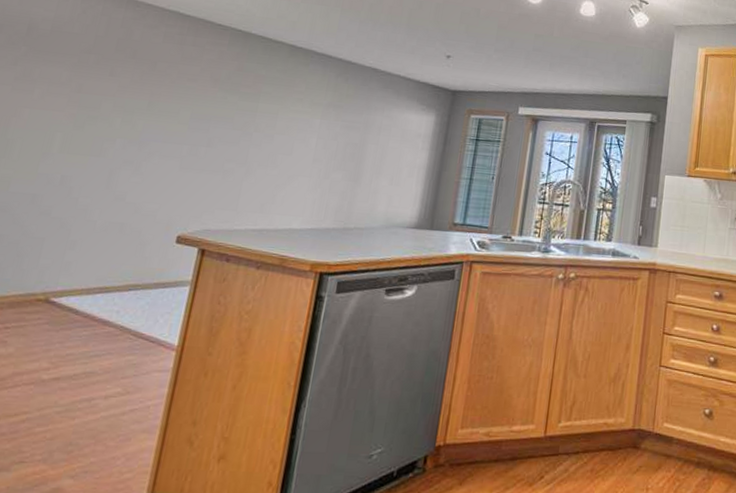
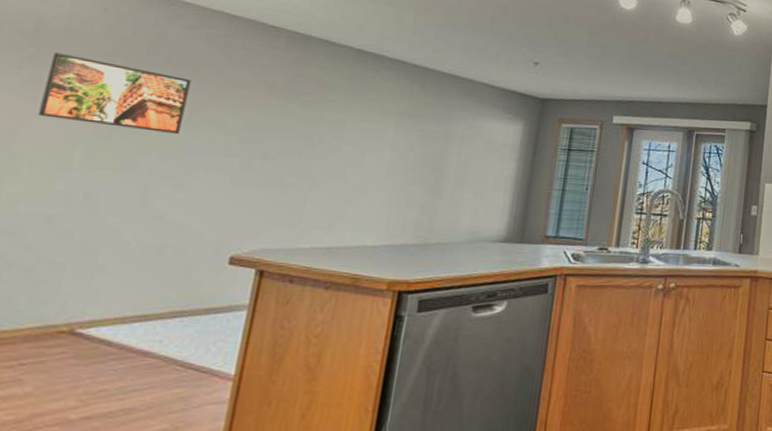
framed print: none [28,50,151,123] -> present [38,52,191,134]

